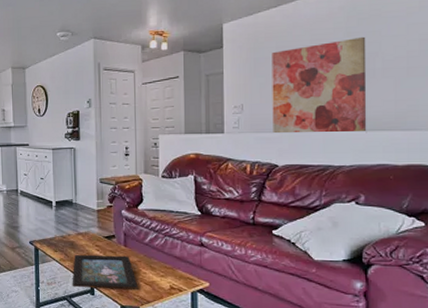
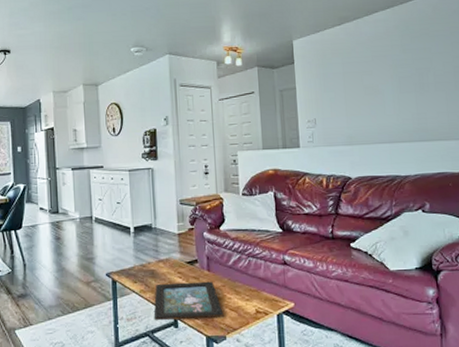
wall art: present [272,36,367,134] -> none [338,53,427,145]

